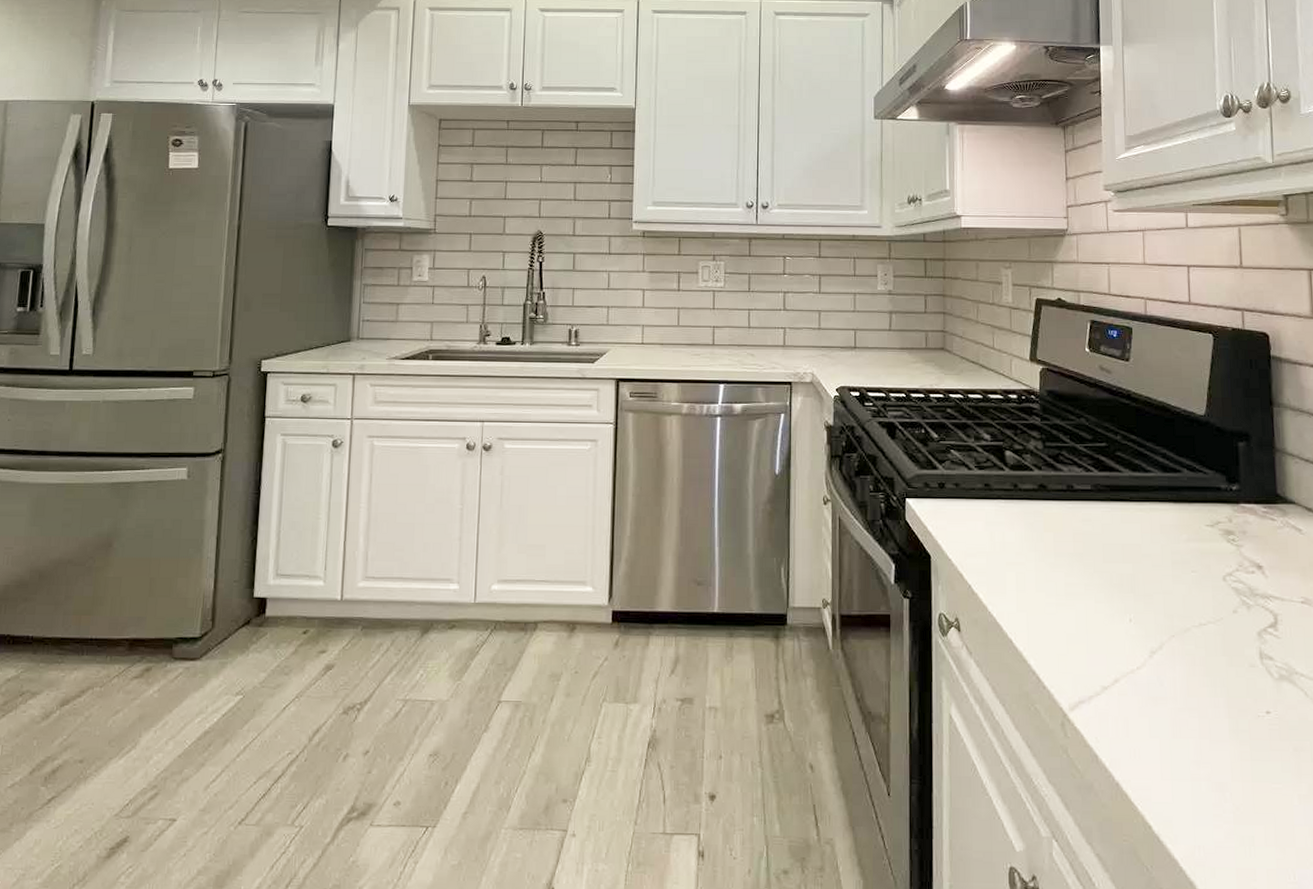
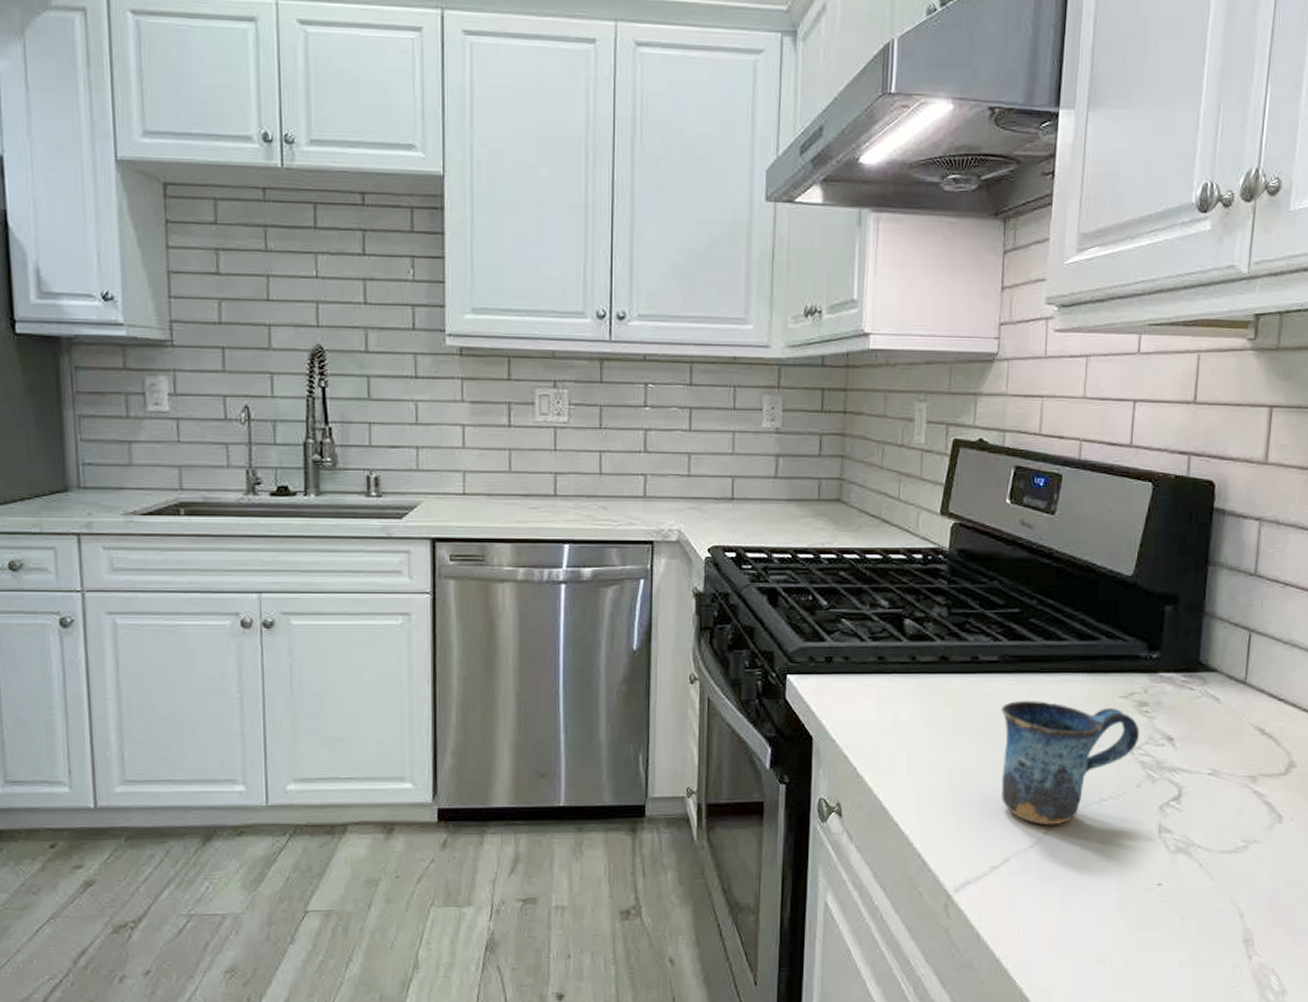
mug: none [1098,527,1230,648] -> present [1001,701,1140,825]

